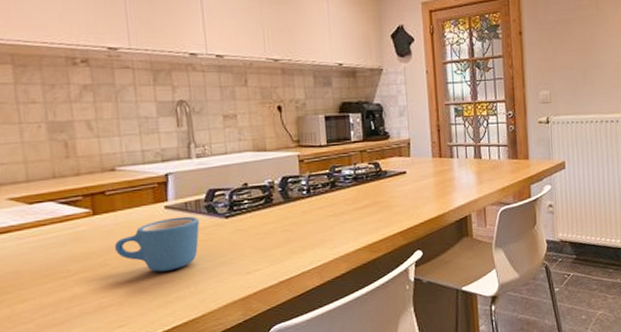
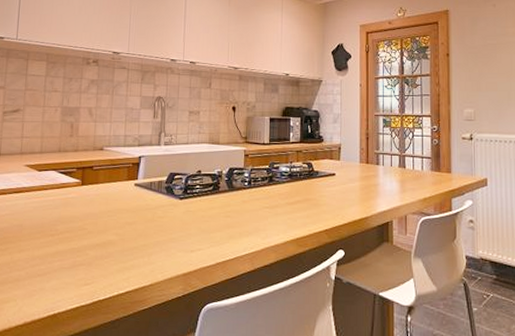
mug: present [114,216,200,272] -> none [92,194,159,240]

